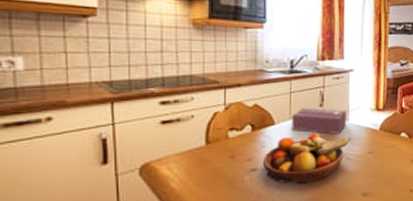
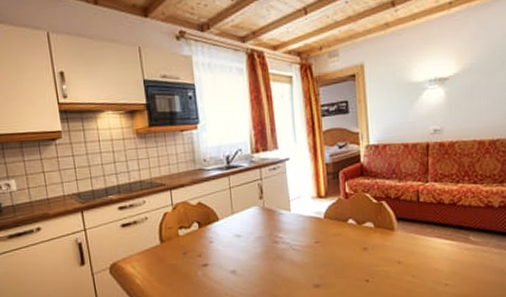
fruit bowl: present [262,132,351,185] -> none [211,225,295,278]
tissue box: present [292,107,347,135] -> none [234,200,289,226]

